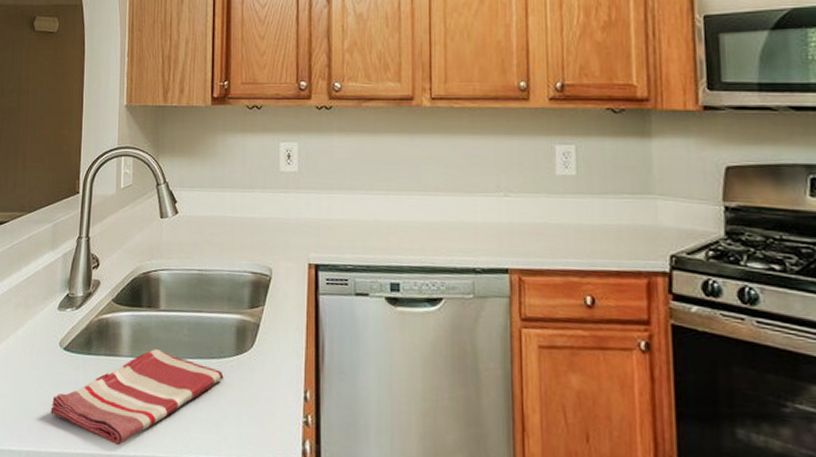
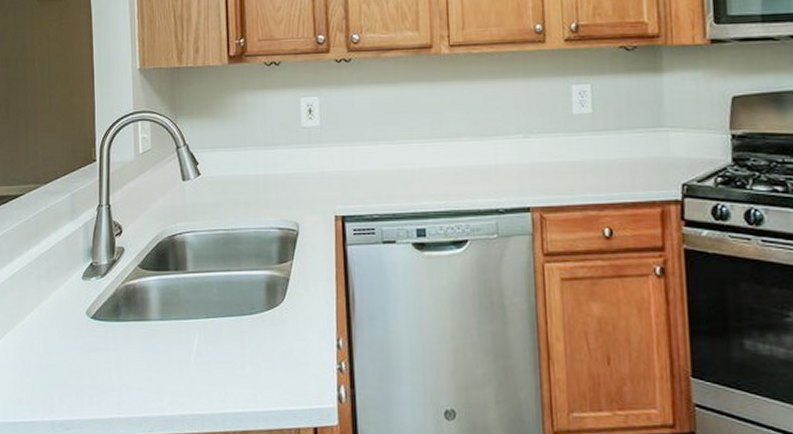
dish towel: present [50,349,224,445] -> none [82,311,256,407]

